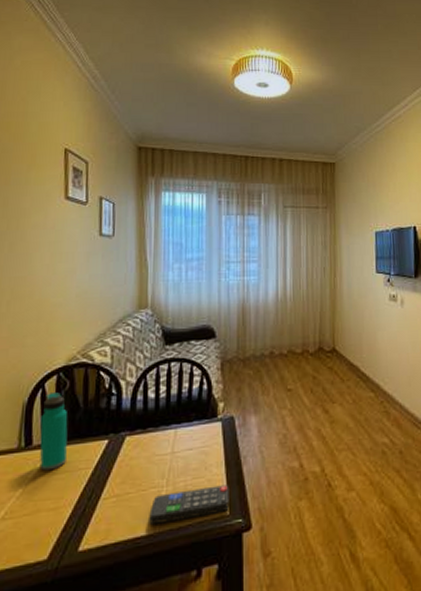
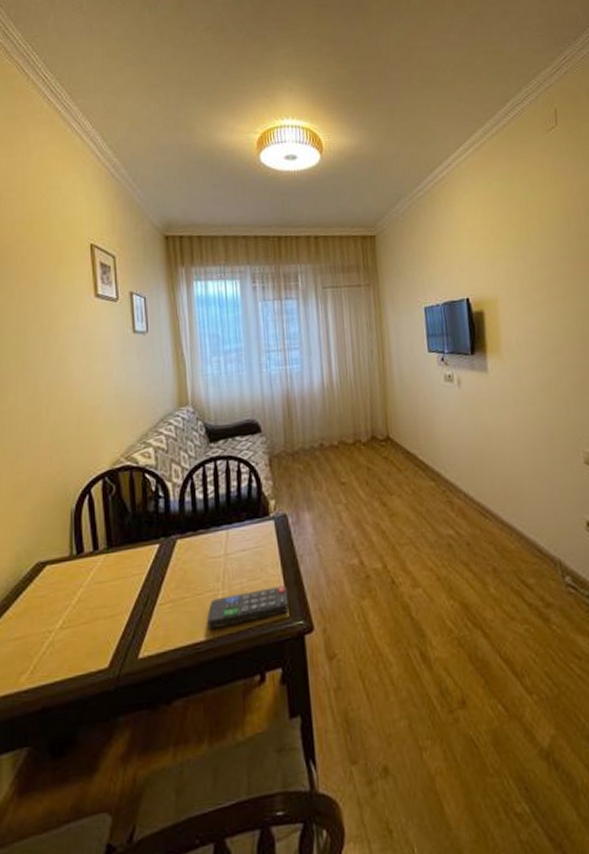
water bottle: present [39,392,68,471] -> none [90,498,120,578]

